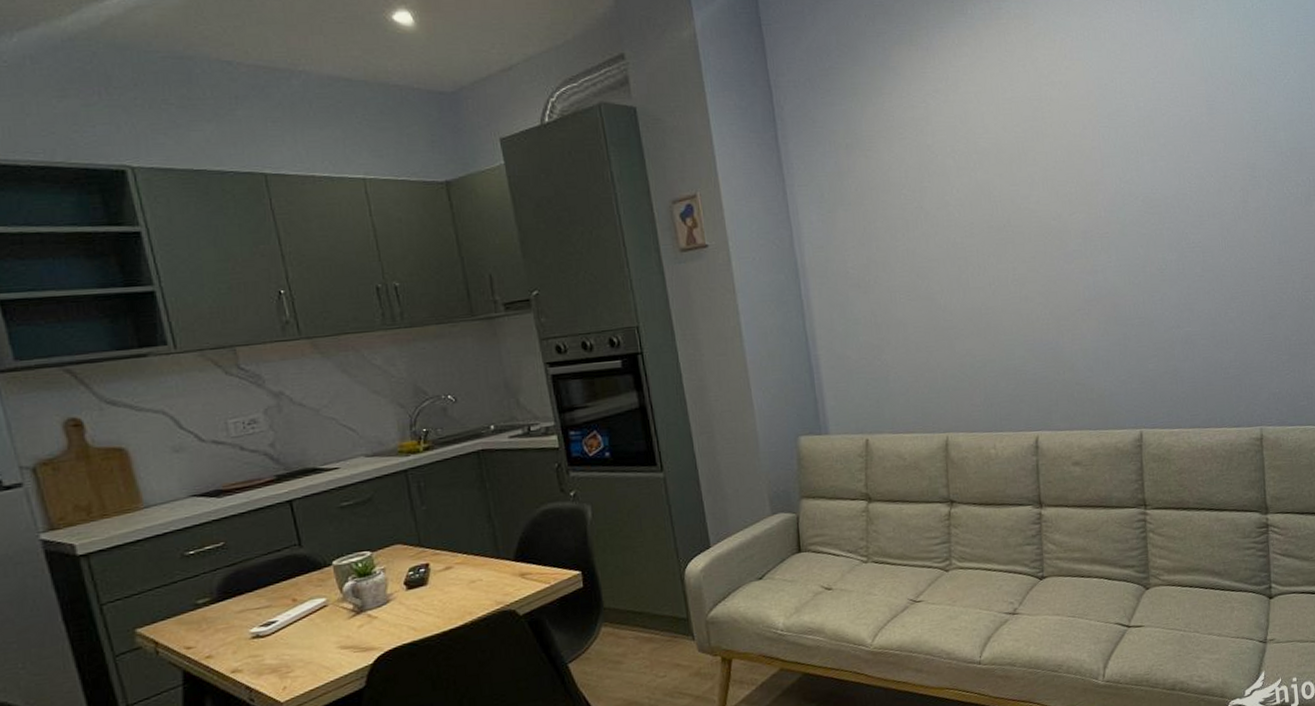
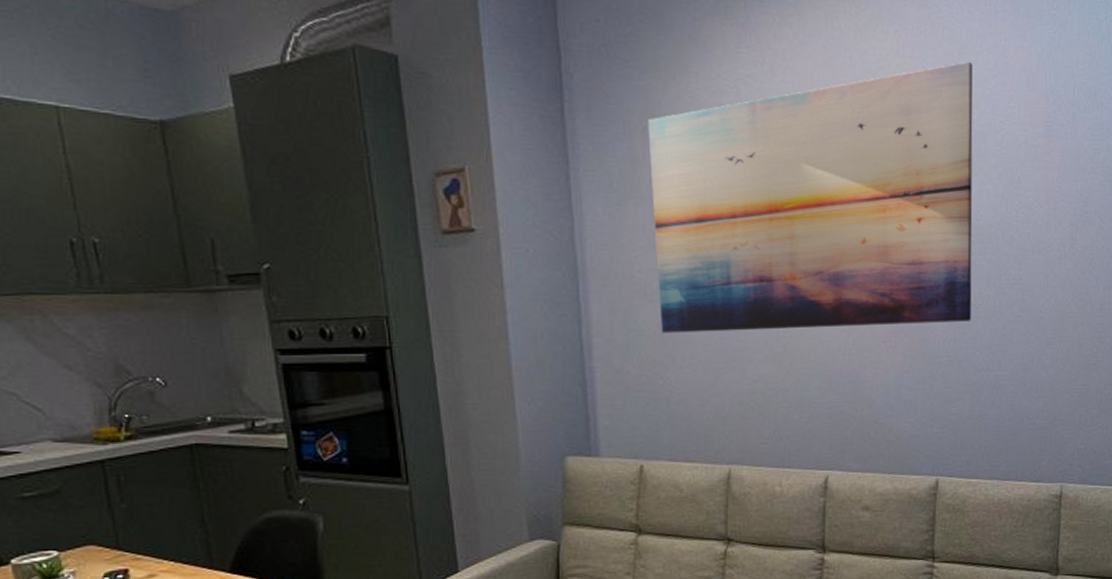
wall art: none [850,57,1157,320] -> present [648,61,973,333]

